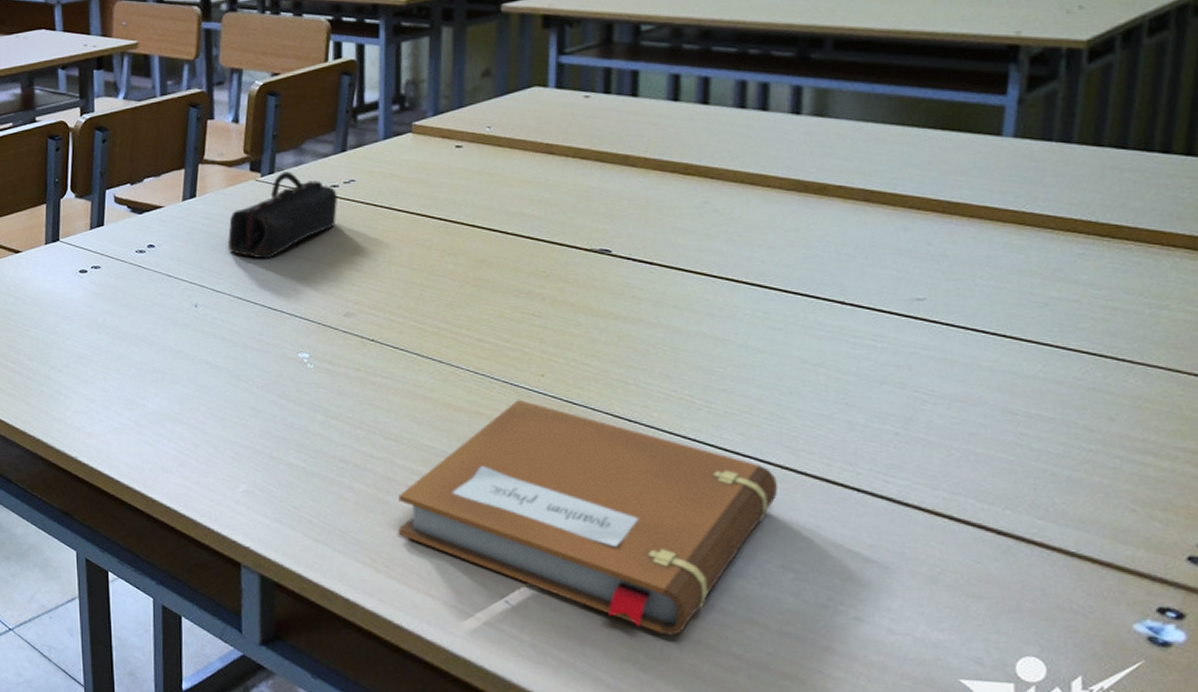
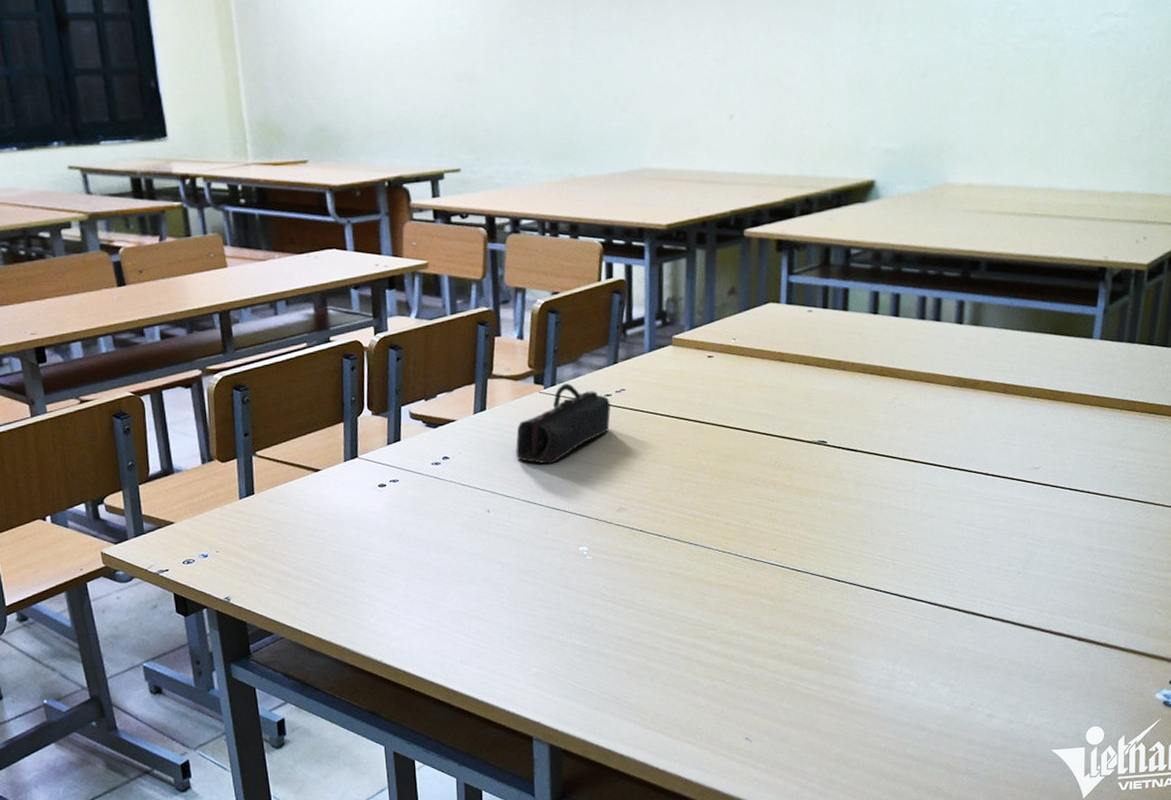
notebook: present [398,399,779,636] -> none [663,571,941,748]

